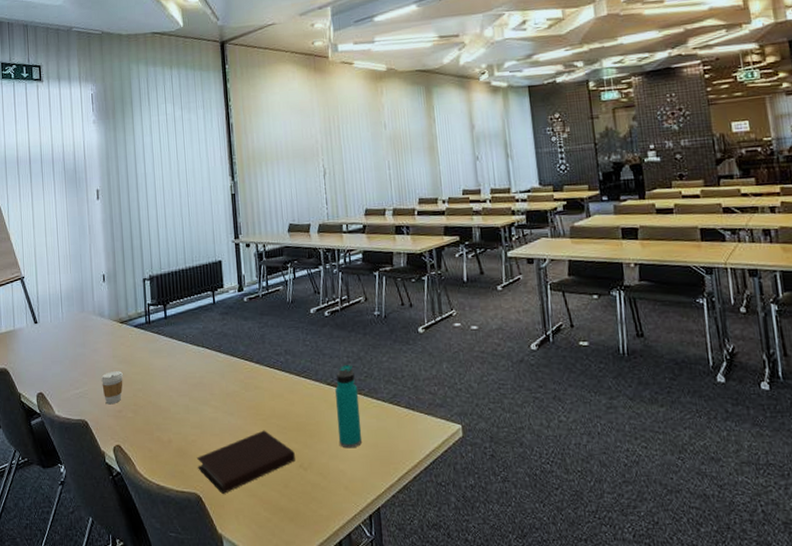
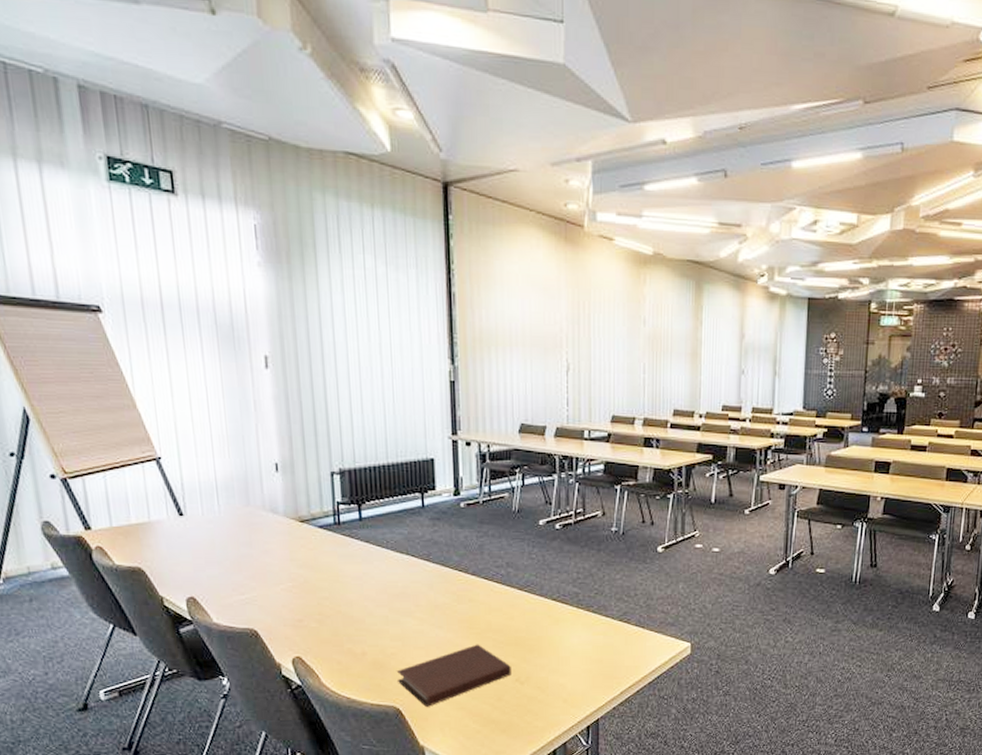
coffee cup: present [101,371,124,405] -> none [275,576,305,613]
water bottle: present [335,364,362,449] -> none [560,580,587,664]

